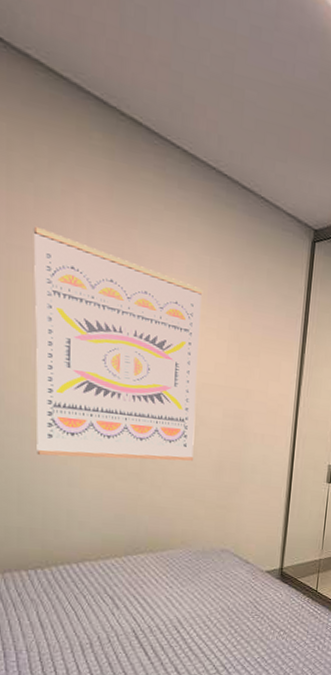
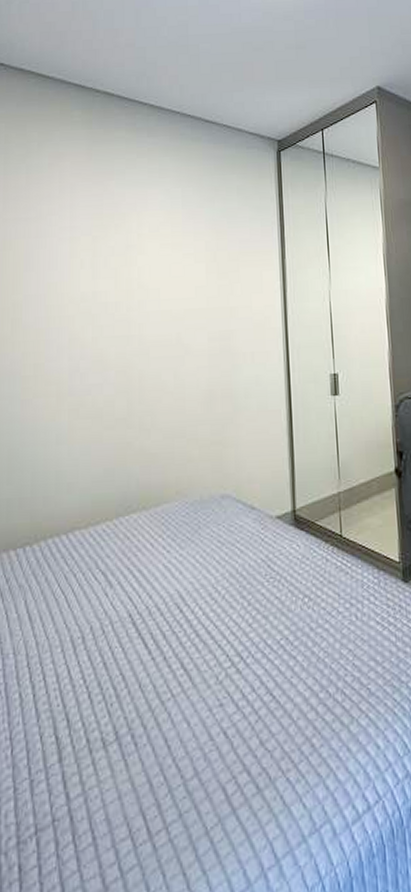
wall art: present [33,226,203,462] -> none [25,198,181,415]

